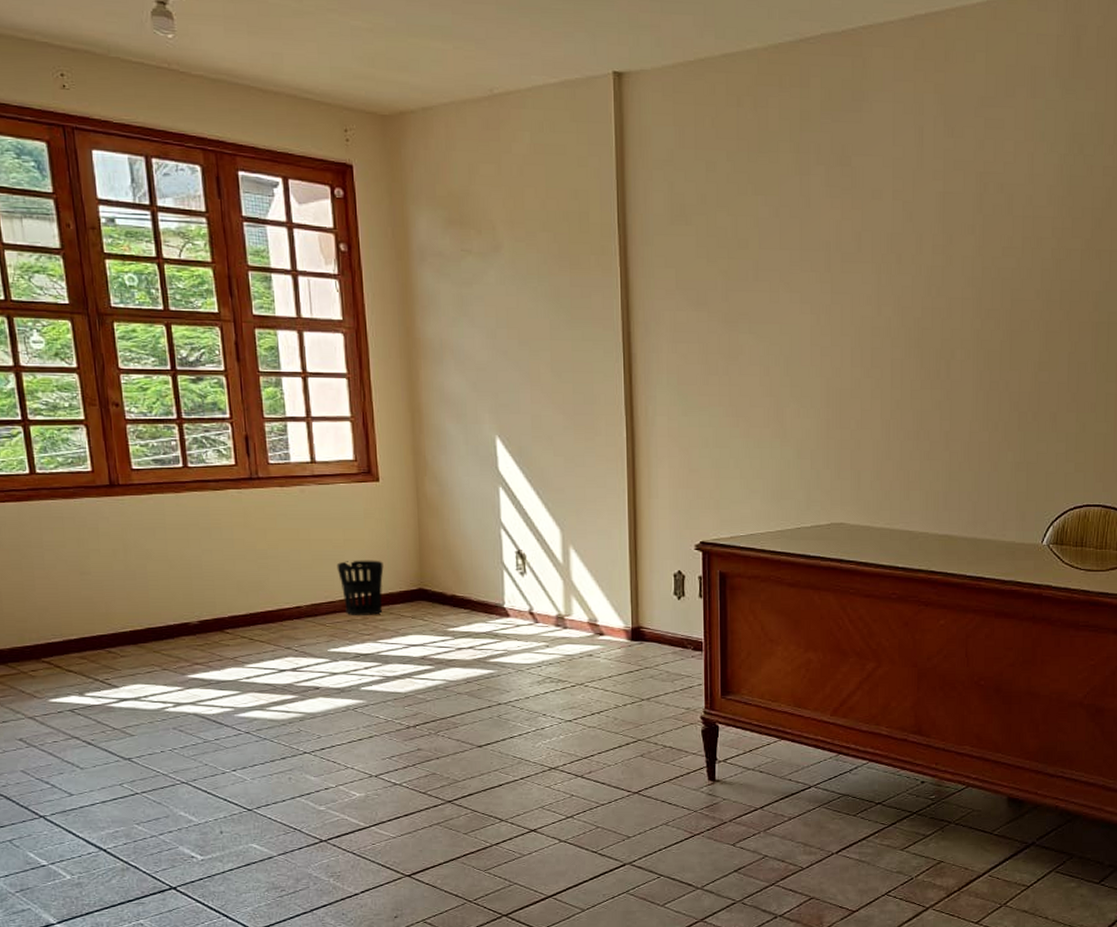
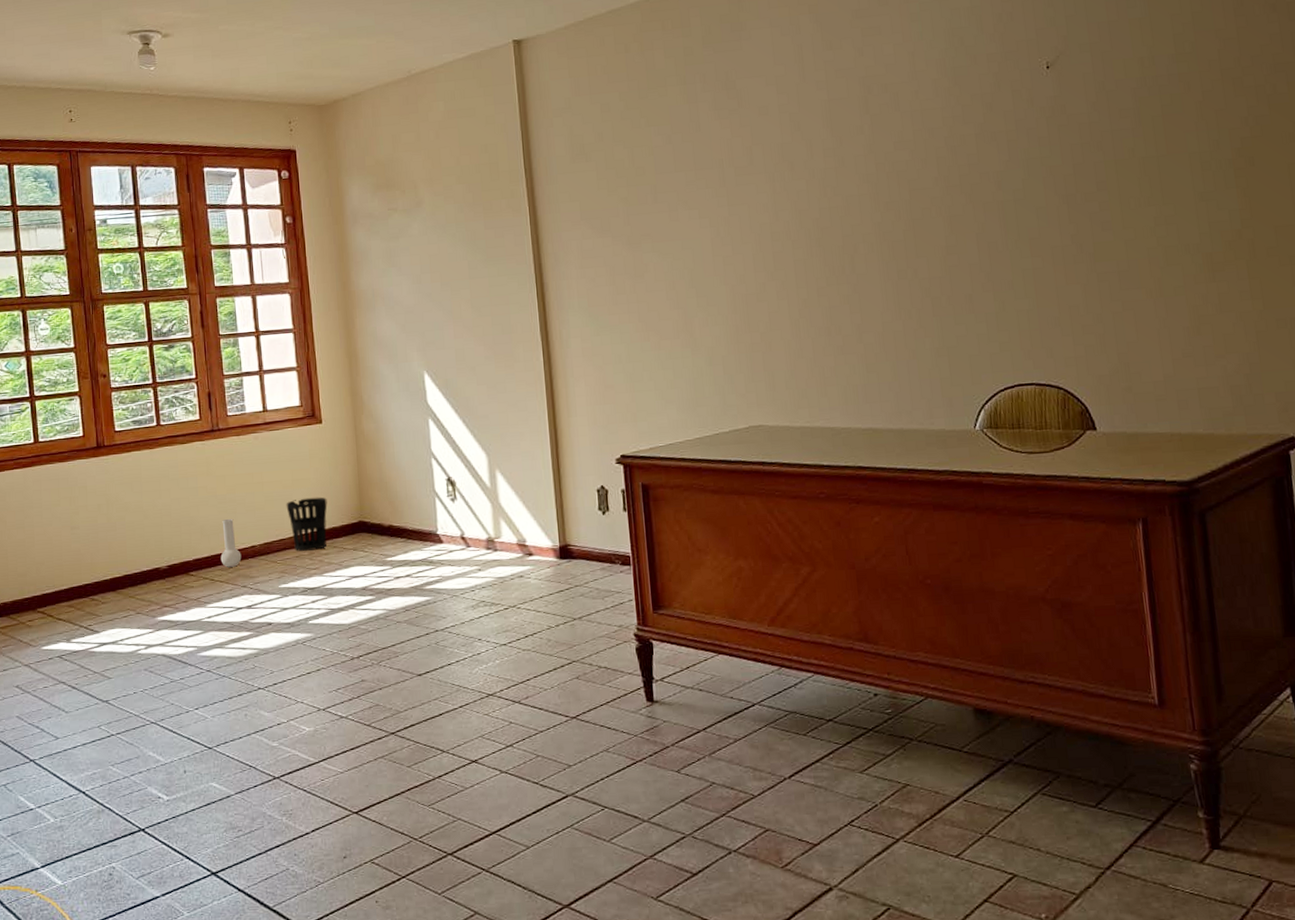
vase: none [261,575,285,627] -> present [220,518,242,568]

